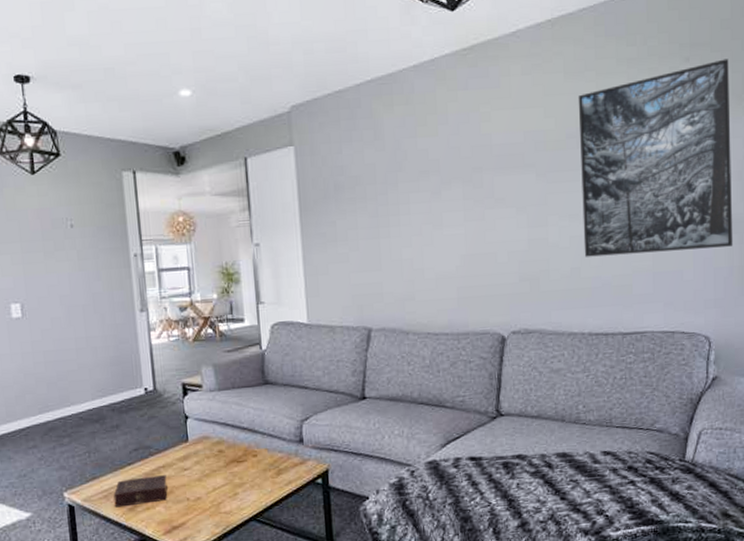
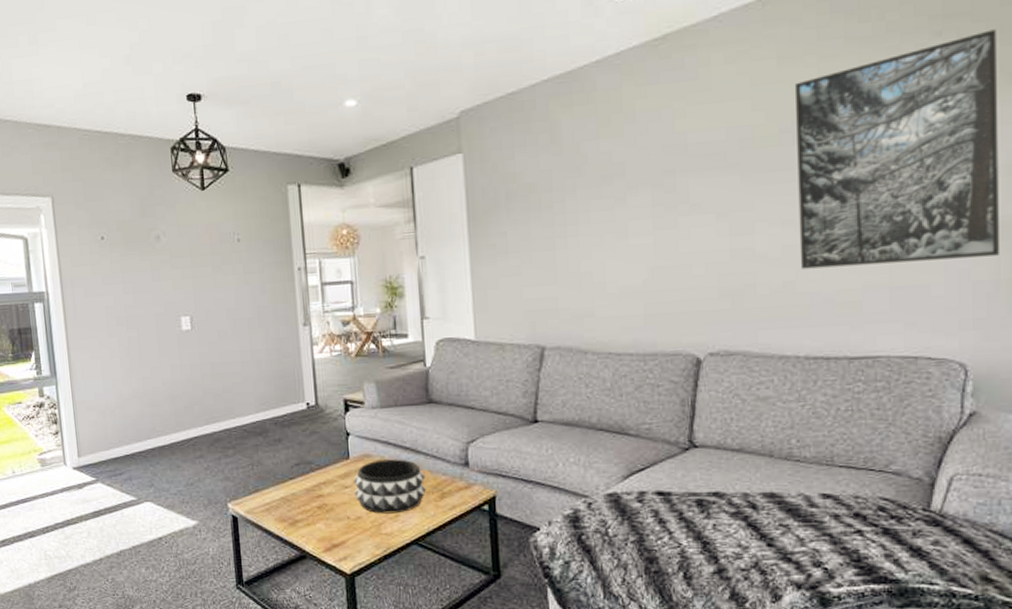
book: present [113,475,168,508] -> none [275,492,328,521]
decorative bowl: none [193,439,264,494] -> present [354,459,426,514]

